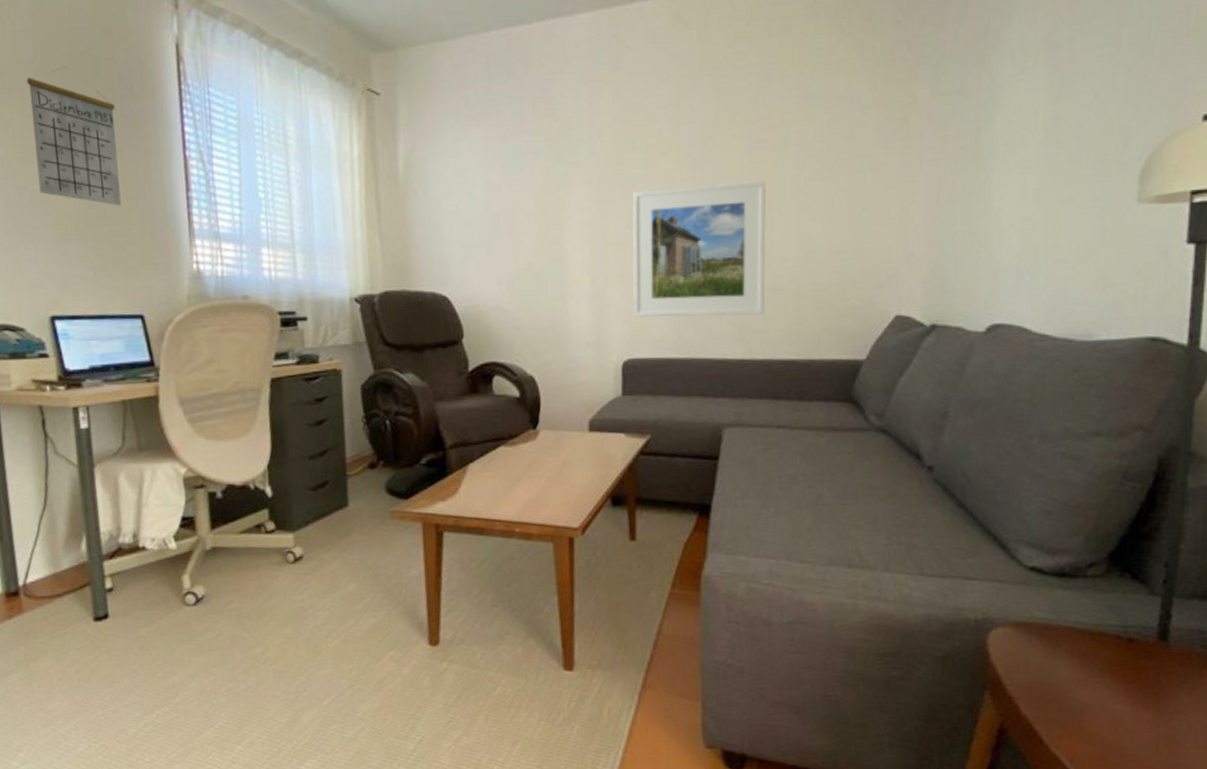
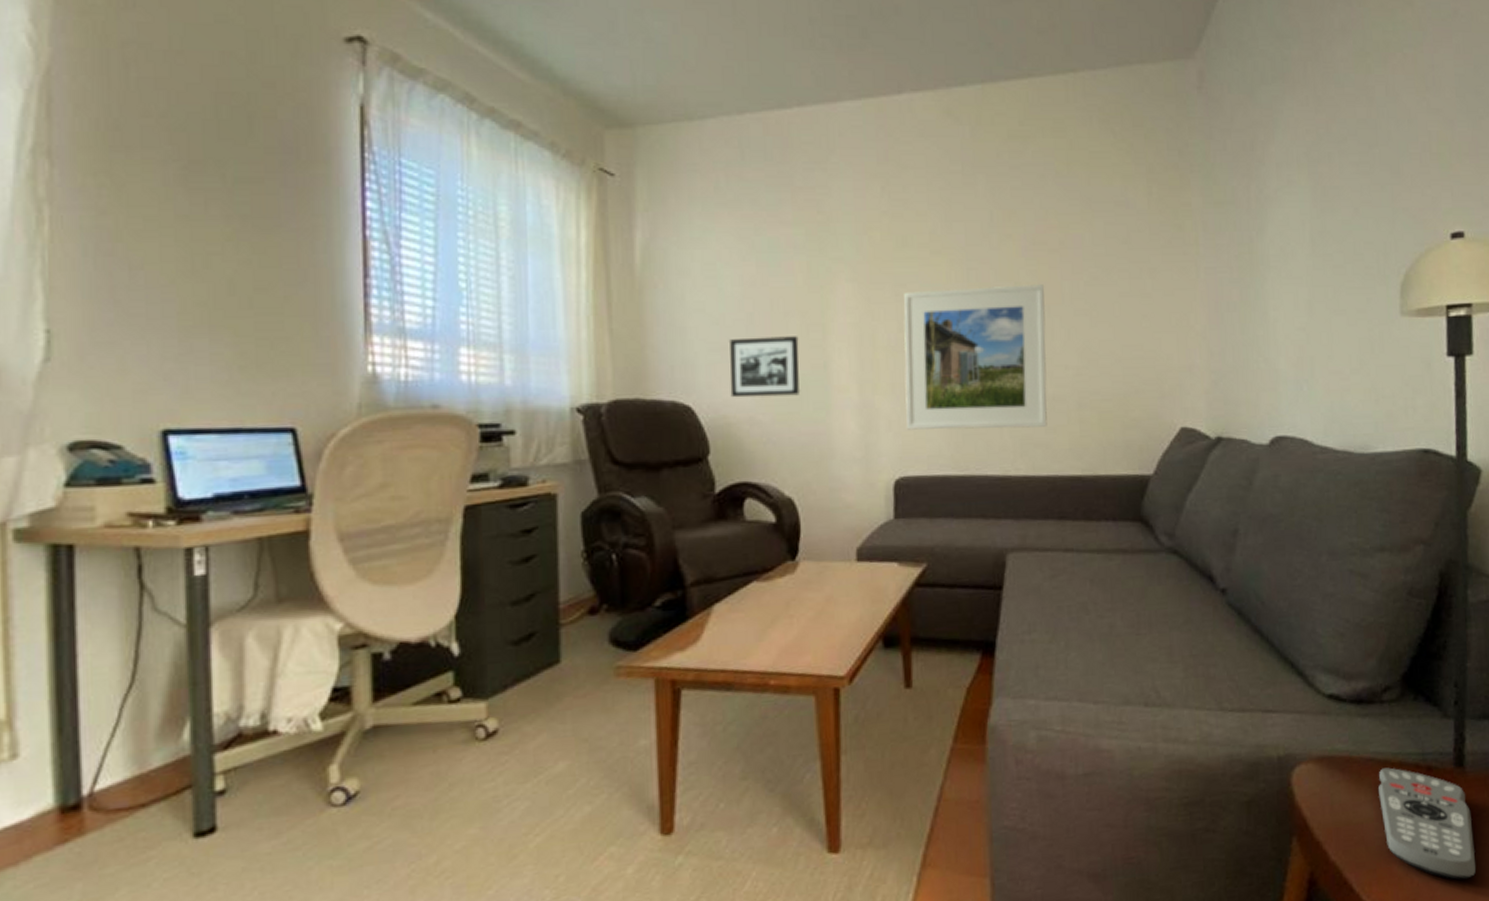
calendar: present [27,65,121,206] -> none [154,122,274,293]
picture frame: none [479,234,540,289] -> present [729,336,800,398]
remote control: none [1076,636,1172,743] -> present [1378,767,1476,880]

